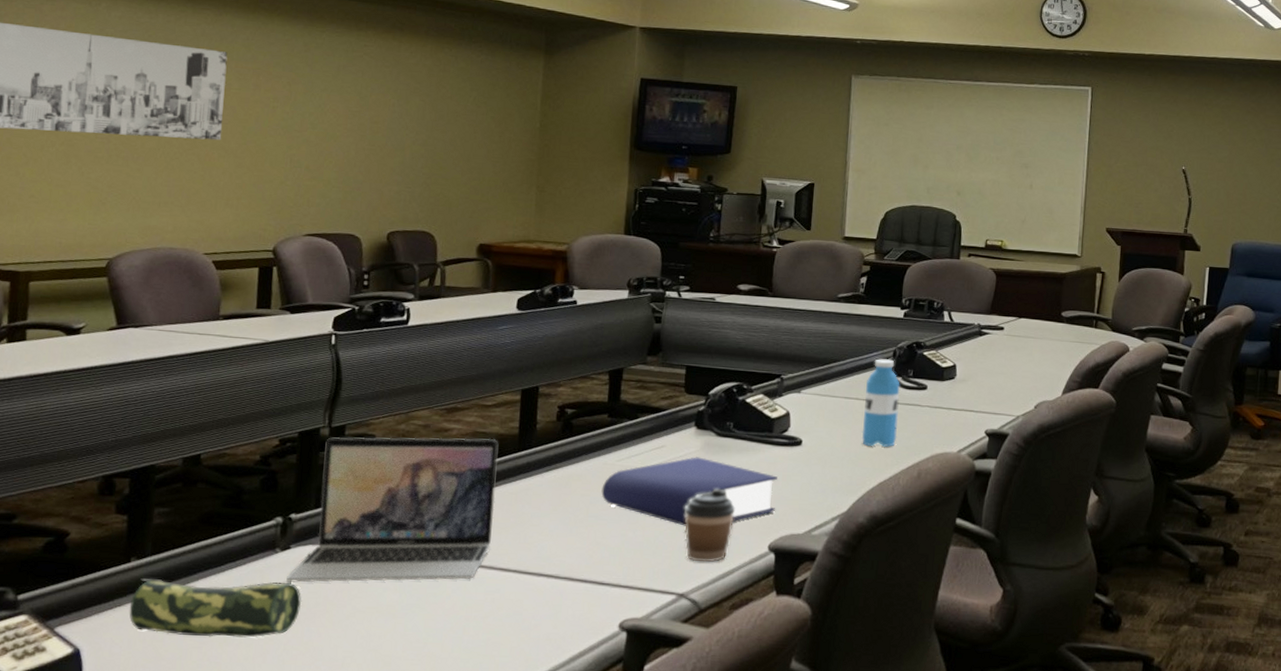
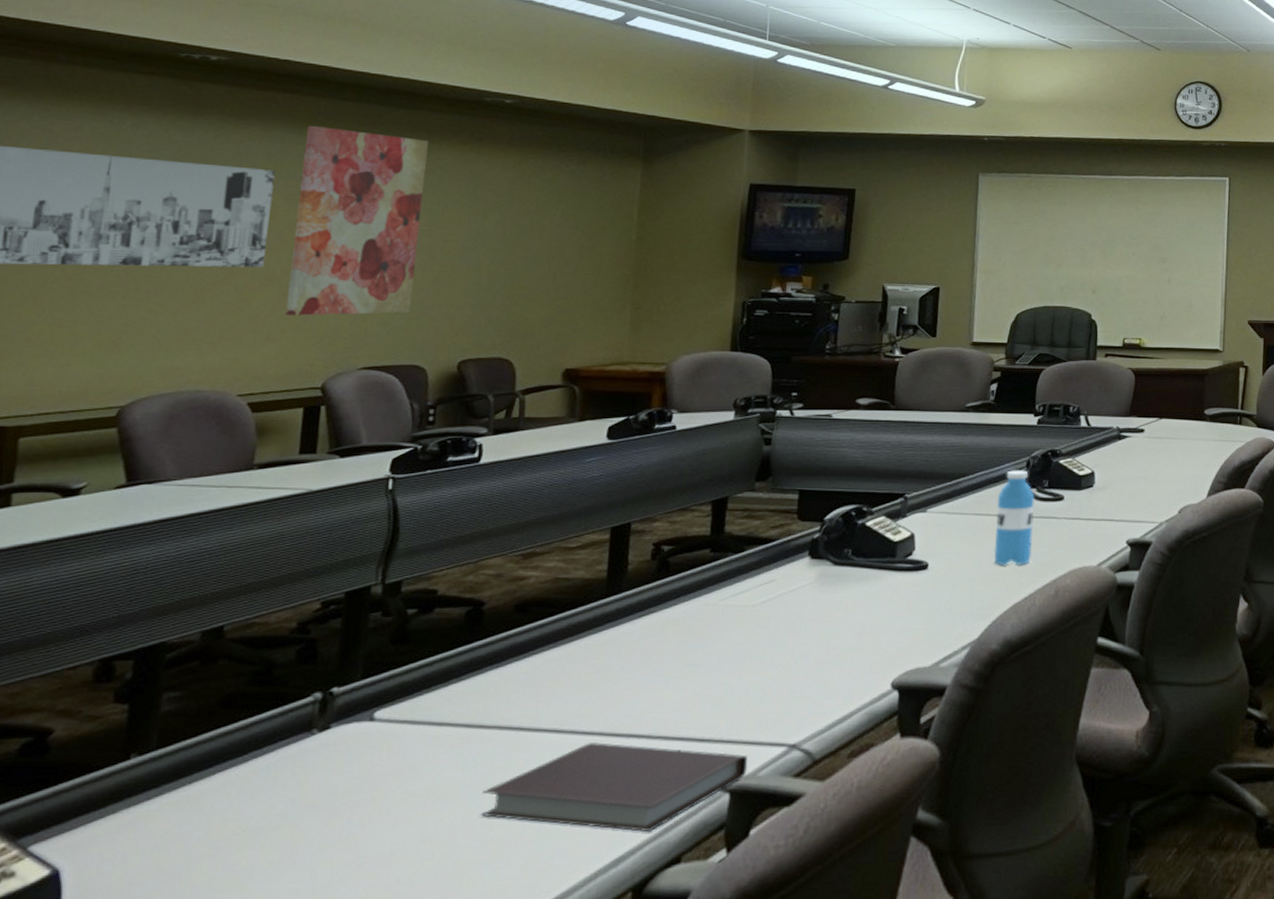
pencil case: present [129,579,302,638] -> none [125,768,343,842]
wall art: none [240,11,357,187] -> present [285,125,429,316]
laptop: present [286,437,499,583] -> none [324,584,583,768]
notebook: none [416,577,642,660] -> present [480,741,748,833]
book: present [601,457,777,526] -> none [701,590,901,668]
coffee cup: present [684,488,736,562] -> none [796,623,855,707]

